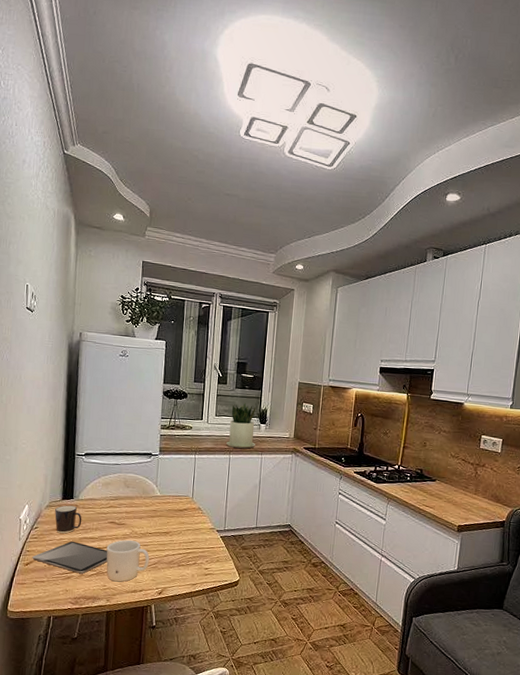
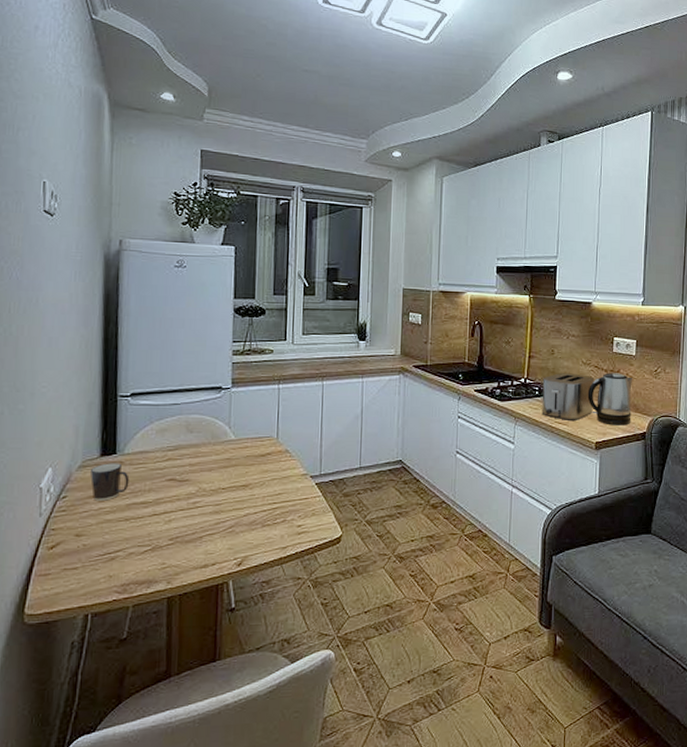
tablet: present [32,541,108,574] -> none [59,509,167,552]
mug: present [106,539,150,582] -> none [164,499,224,557]
planter: present [226,402,256,449] -> none [318,316,354,372]
toaster: none [411,463,460,506] -> present [541,373,594,422]
kettle: none [453,466,497,513] -> present [587,373,633,425]

